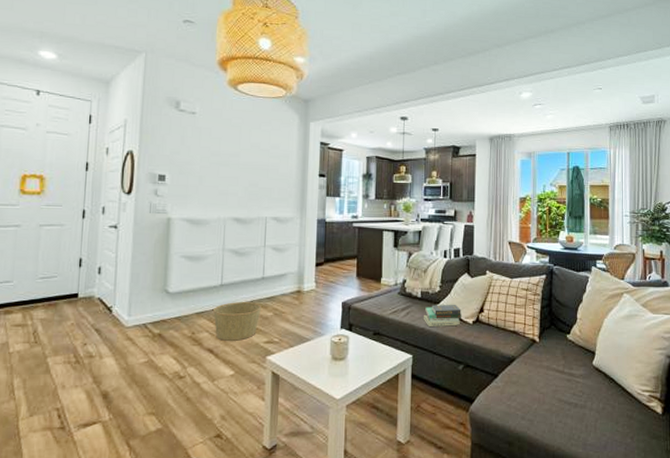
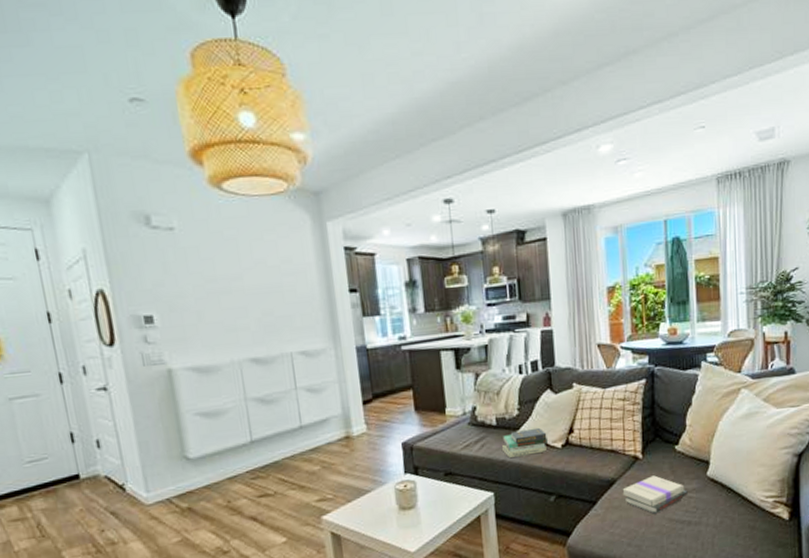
basket: present [213,302,262,341] -> none [247,457,306,506]
books: none [520,358,576,393] -> present [622,475,688,514]

